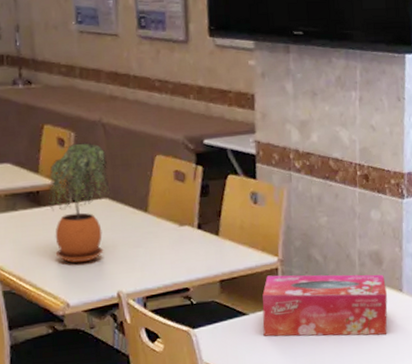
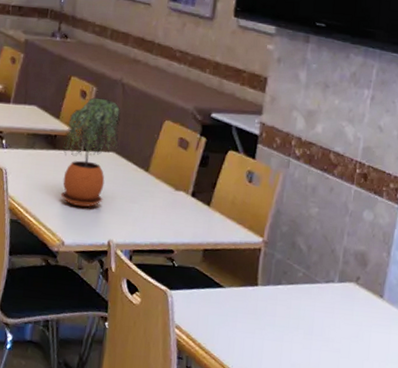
tissue box: present [262,274,388,337] -> none [236,254,367,338]

